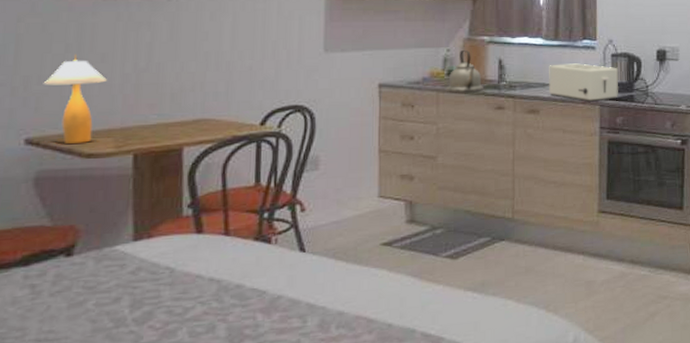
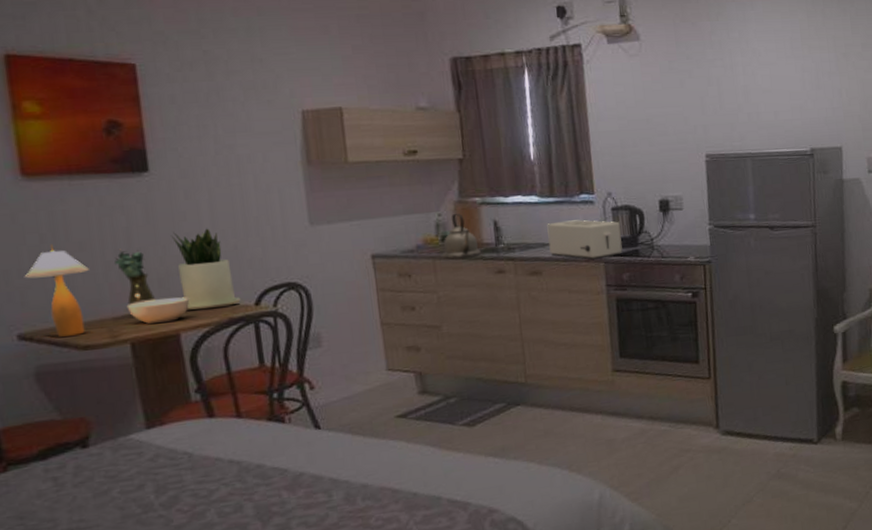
vase: none [133,62,166,117] -> present [114,249,157,305]
bowl: none [136,113,199,136] -> present [126,297,190,324]
planter: none [190,48,247,127] -> present [170,228,241,311]

